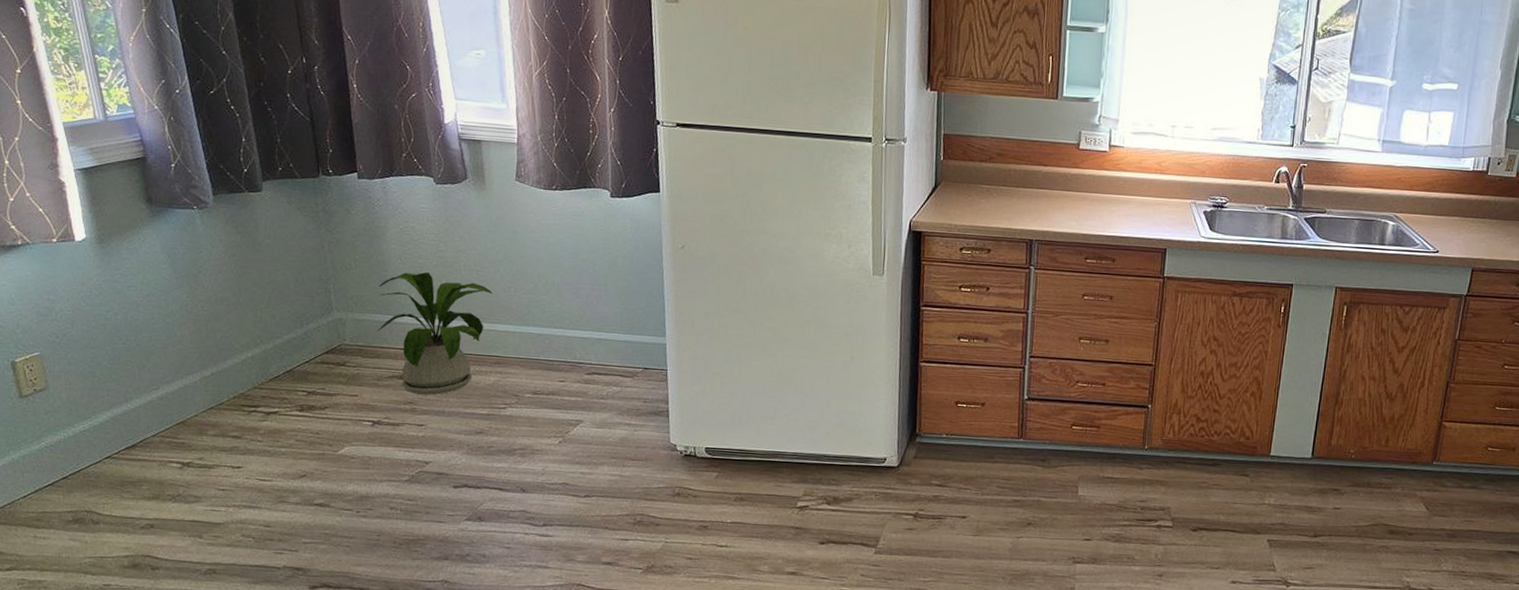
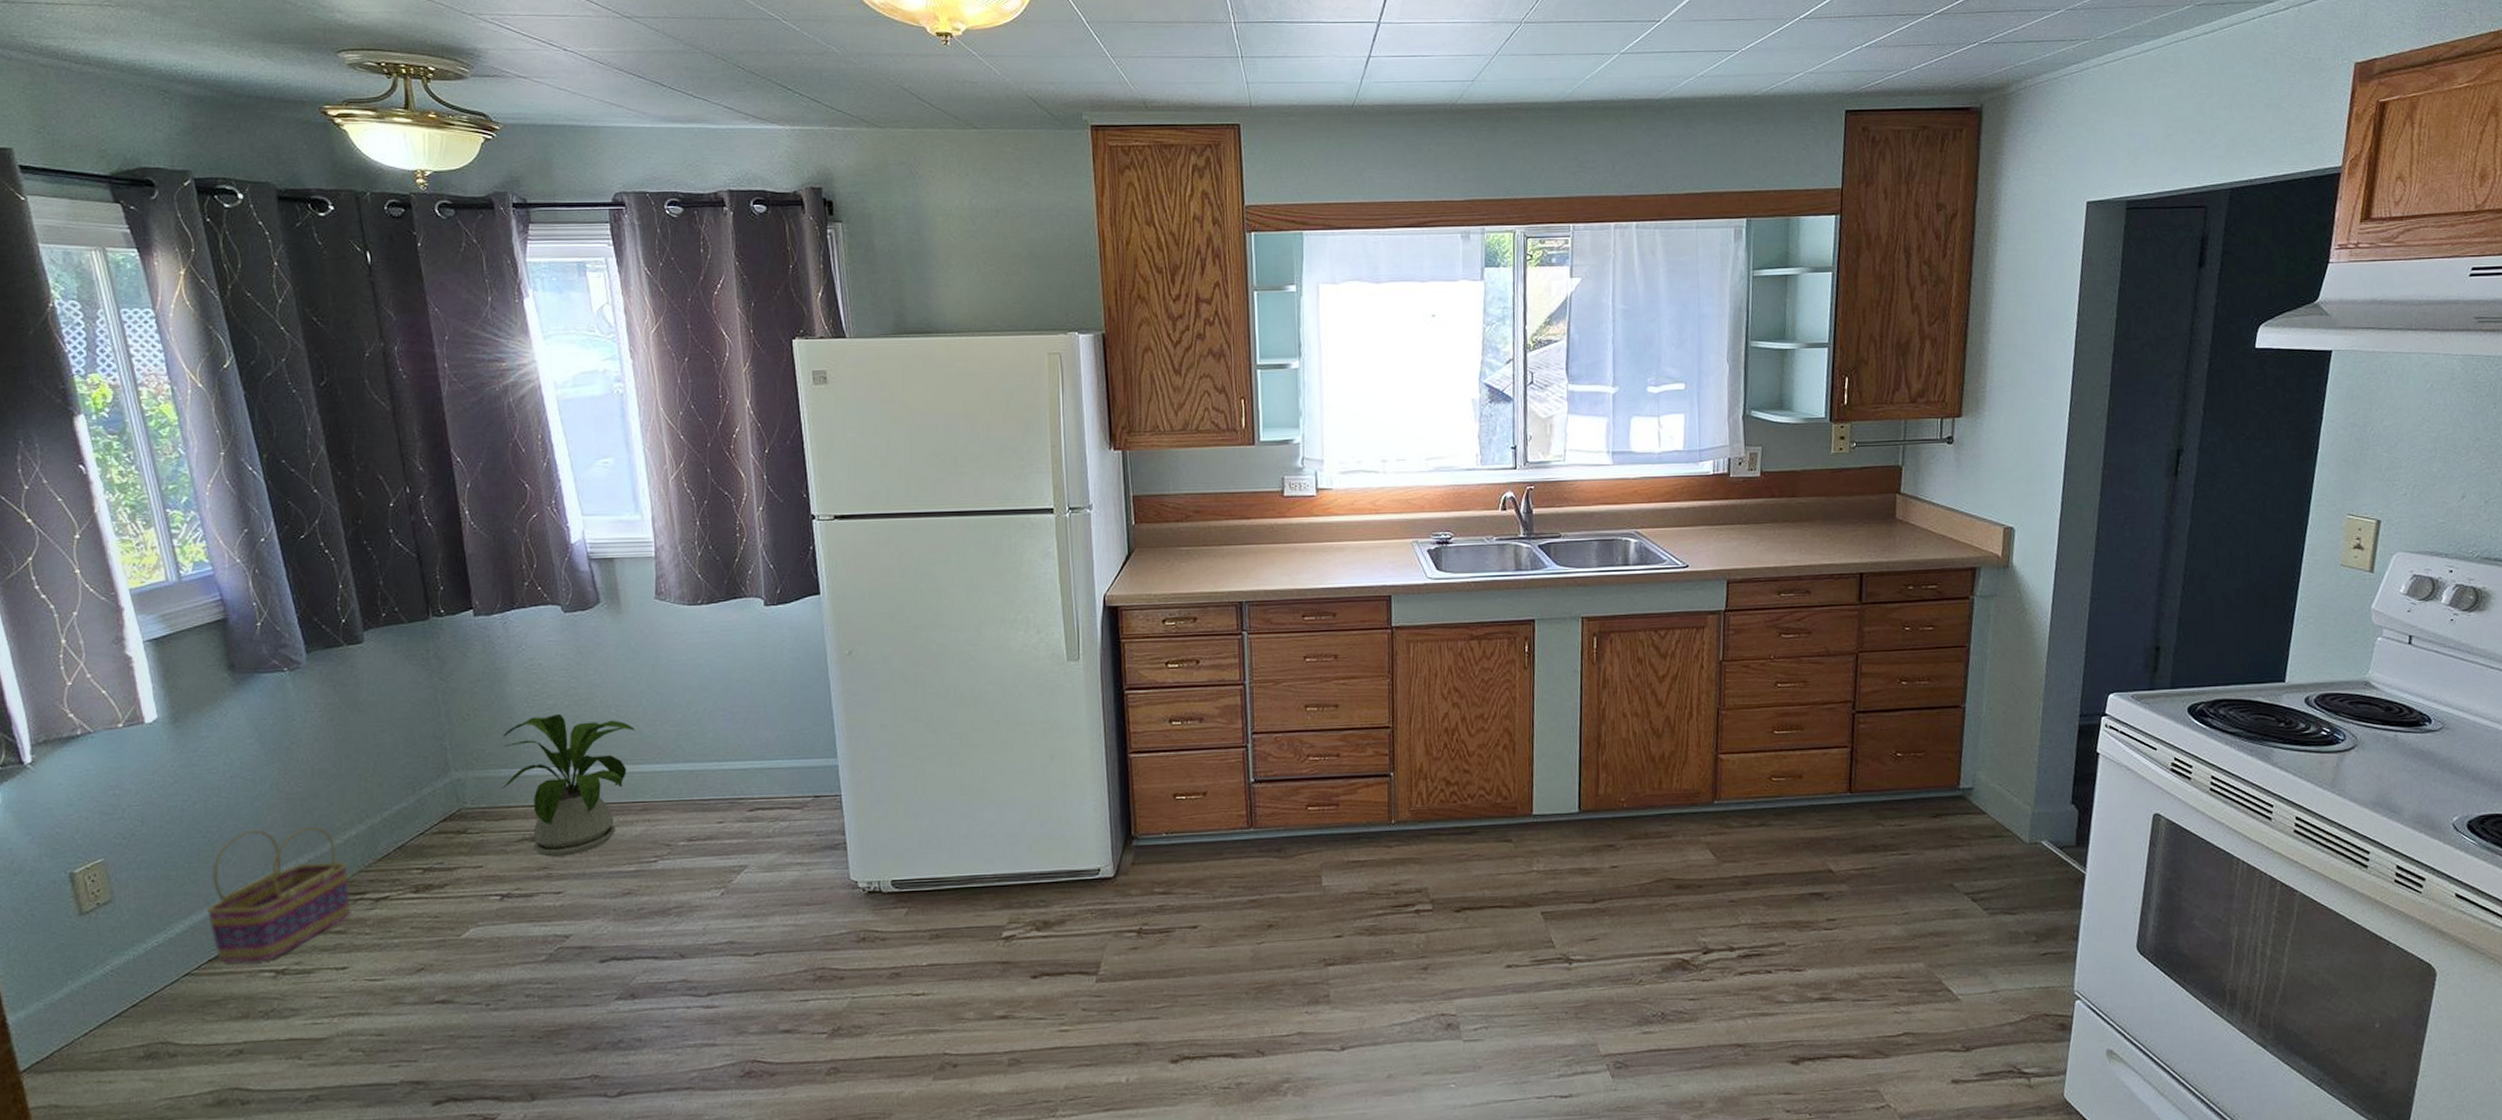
basket: none [126,342,246,454] -> present [207,826,351,963]

